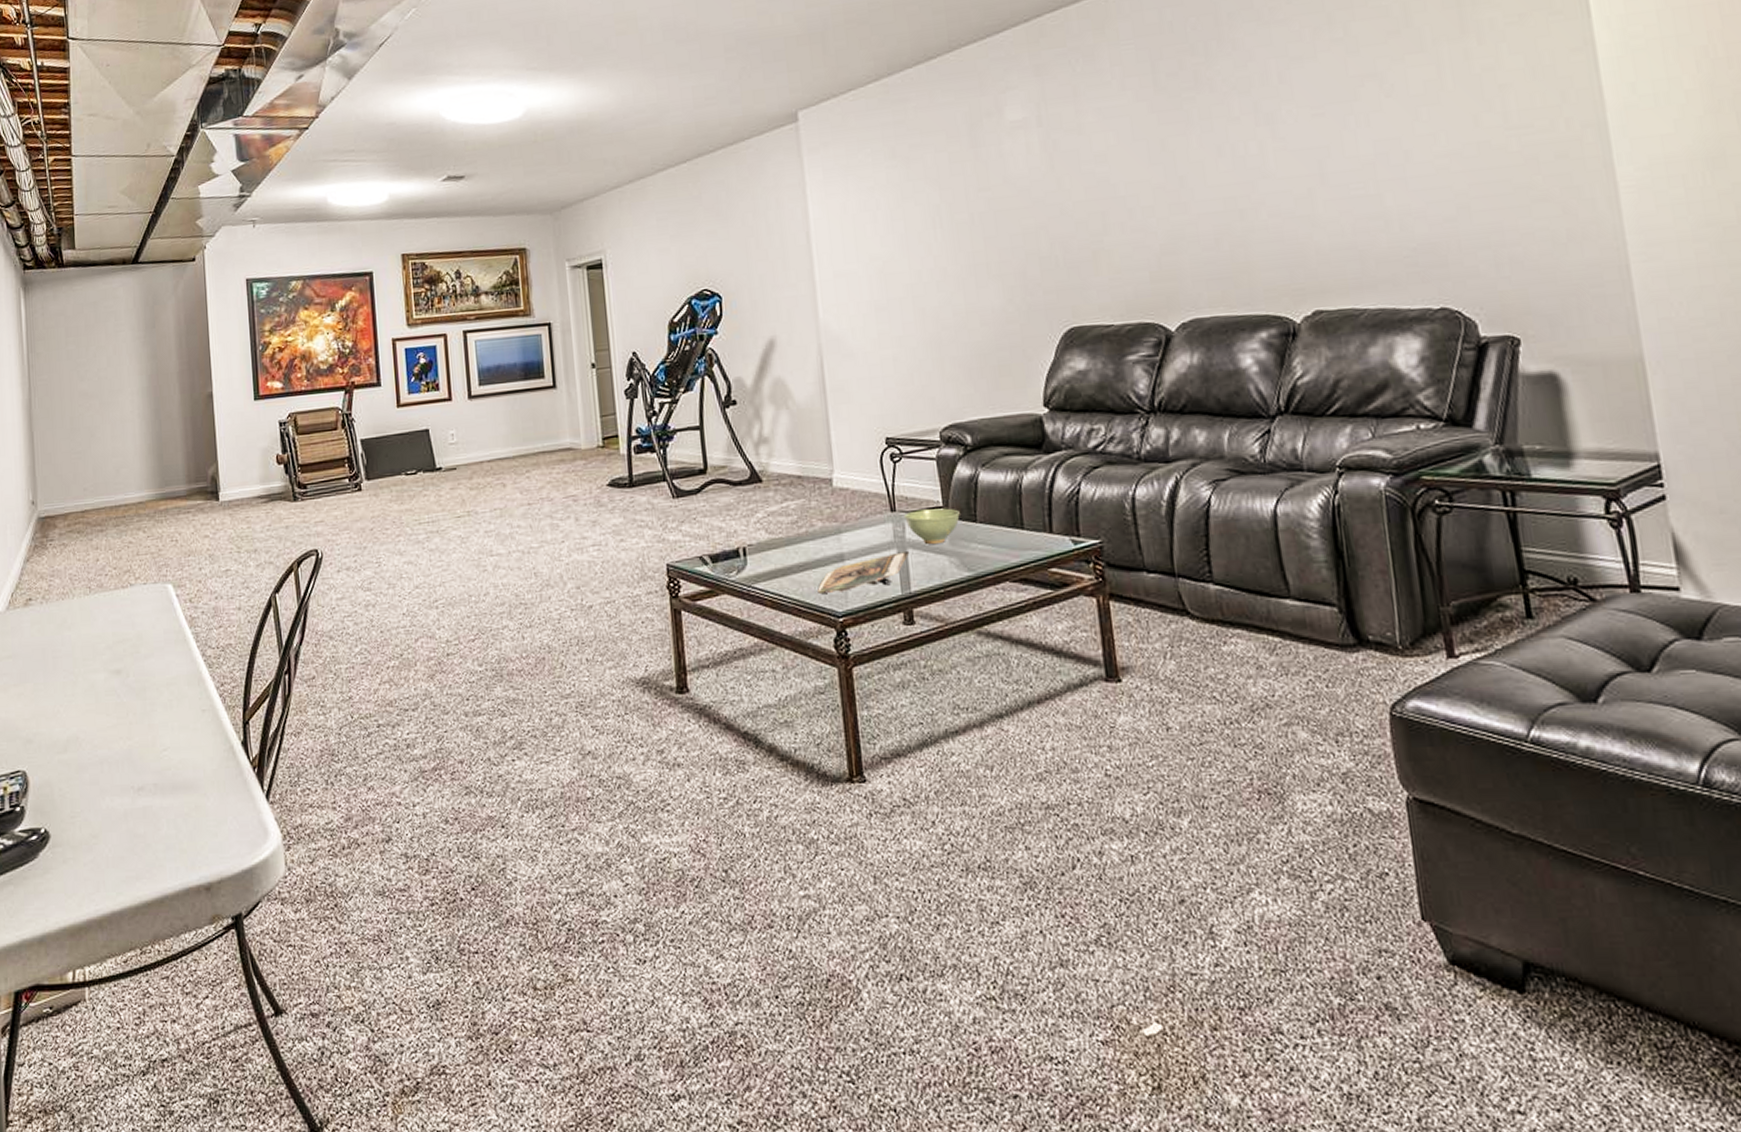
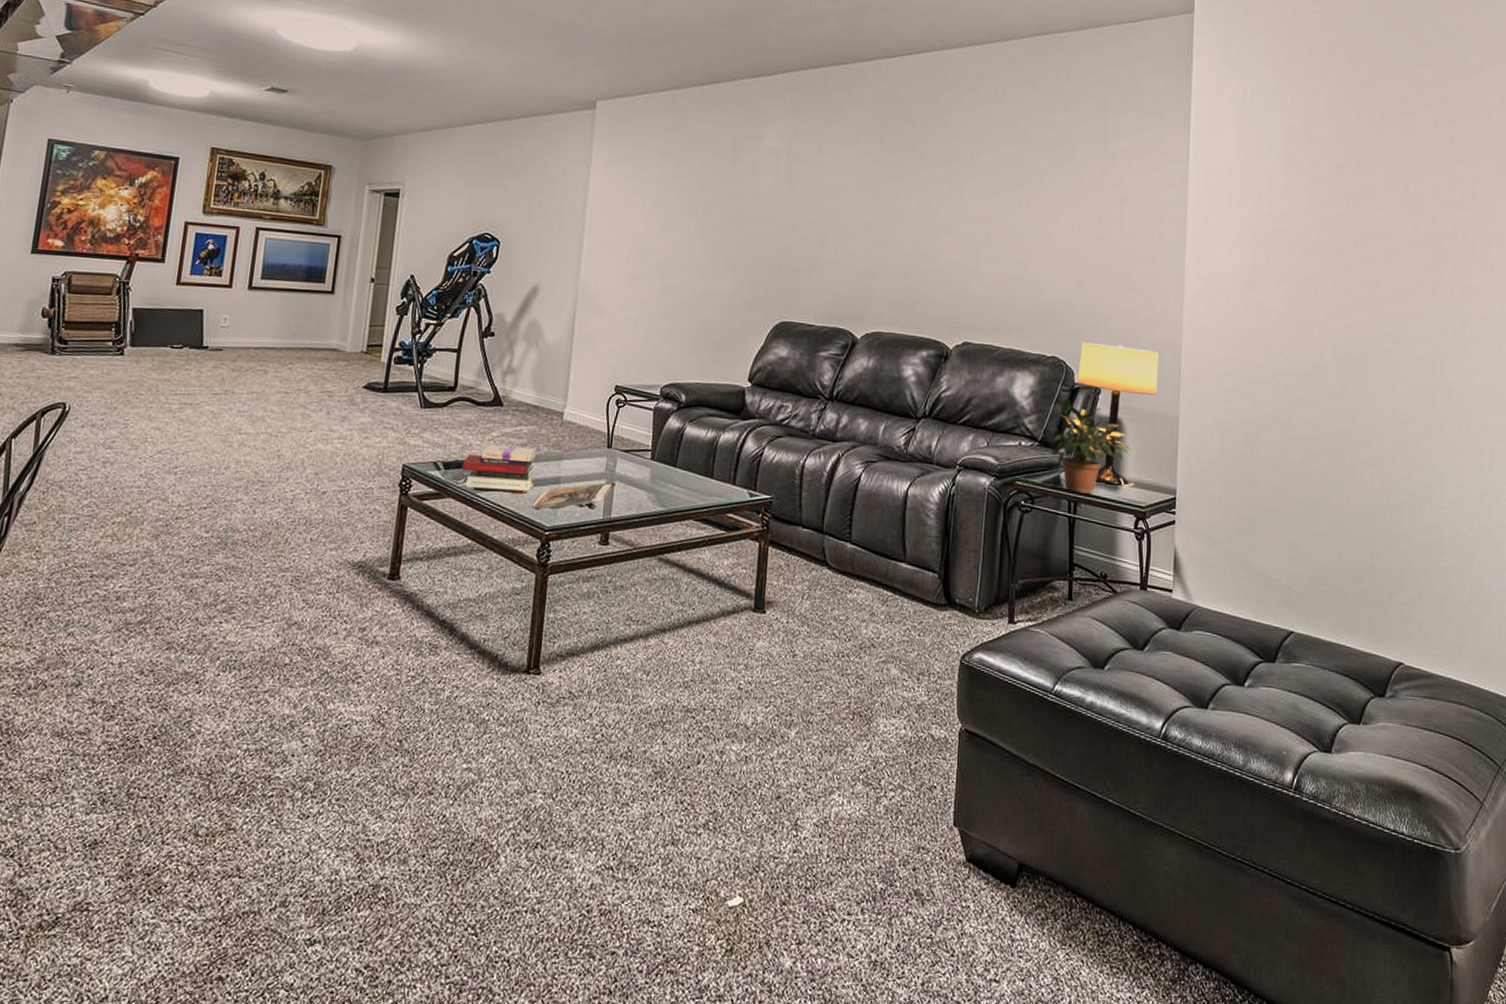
books: none [730,524,816,581] -> present [461,445,536,494]
bowl: present [904,508,960,545] -> none [618,450,664,481]
potted plant: none [1448,360,1579,479] -> present [1042,400,1130,494]
table lamp: none [1480,275,1604,462] -> present [1077,342,1160,487]

